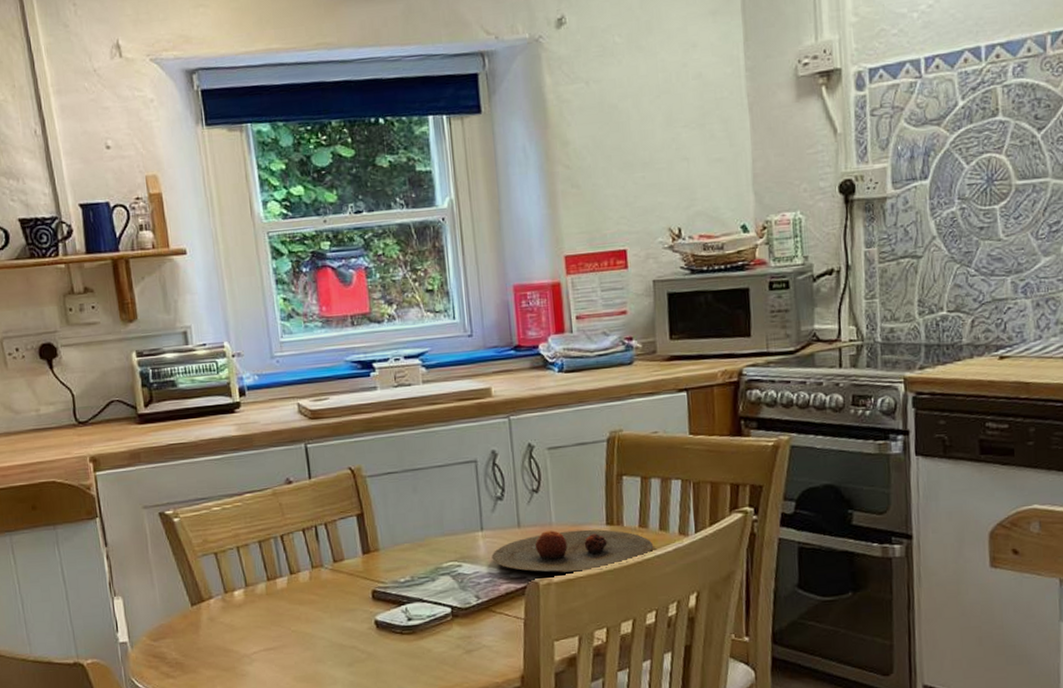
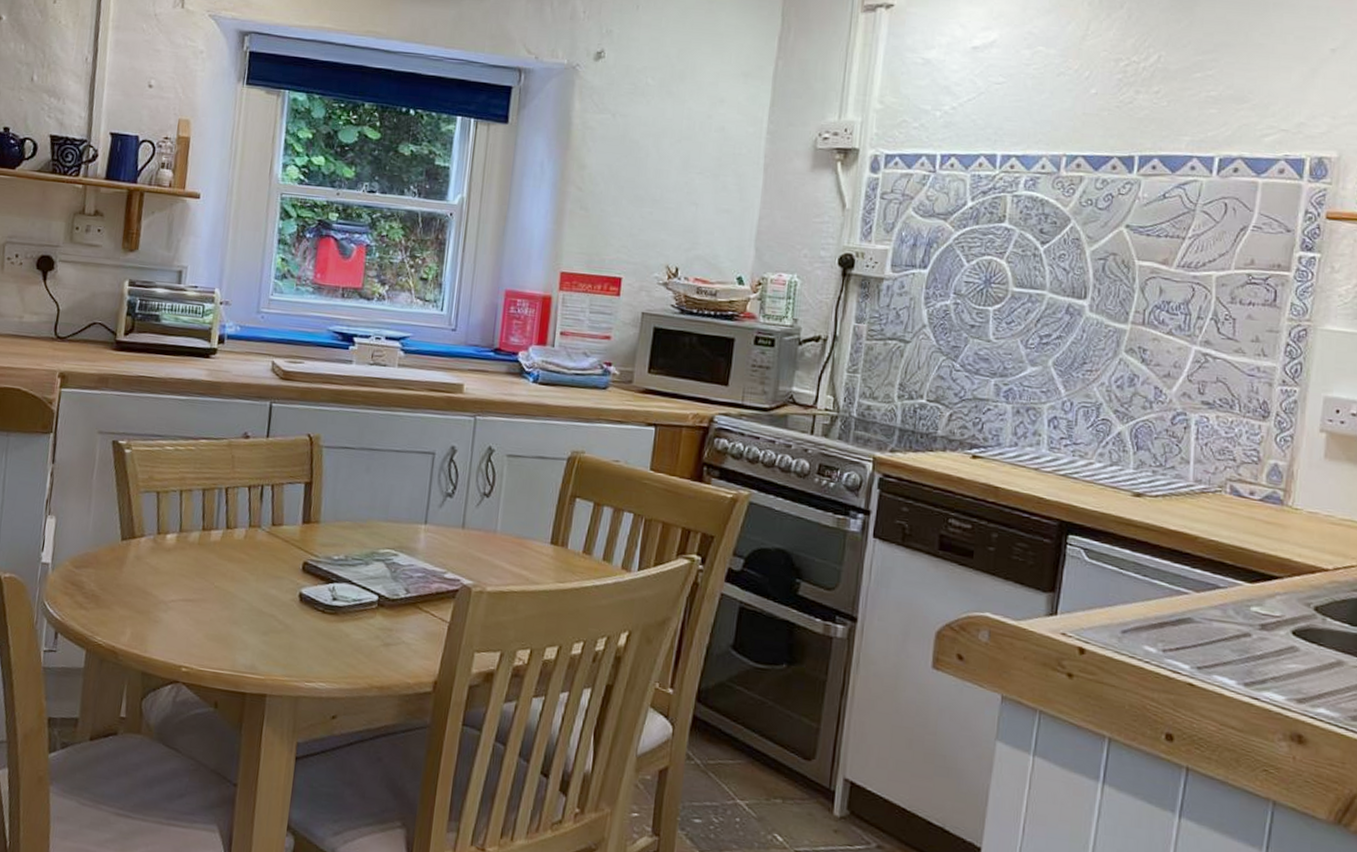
plate: present [491,529,654,573] -> none [429,537,594,589]

